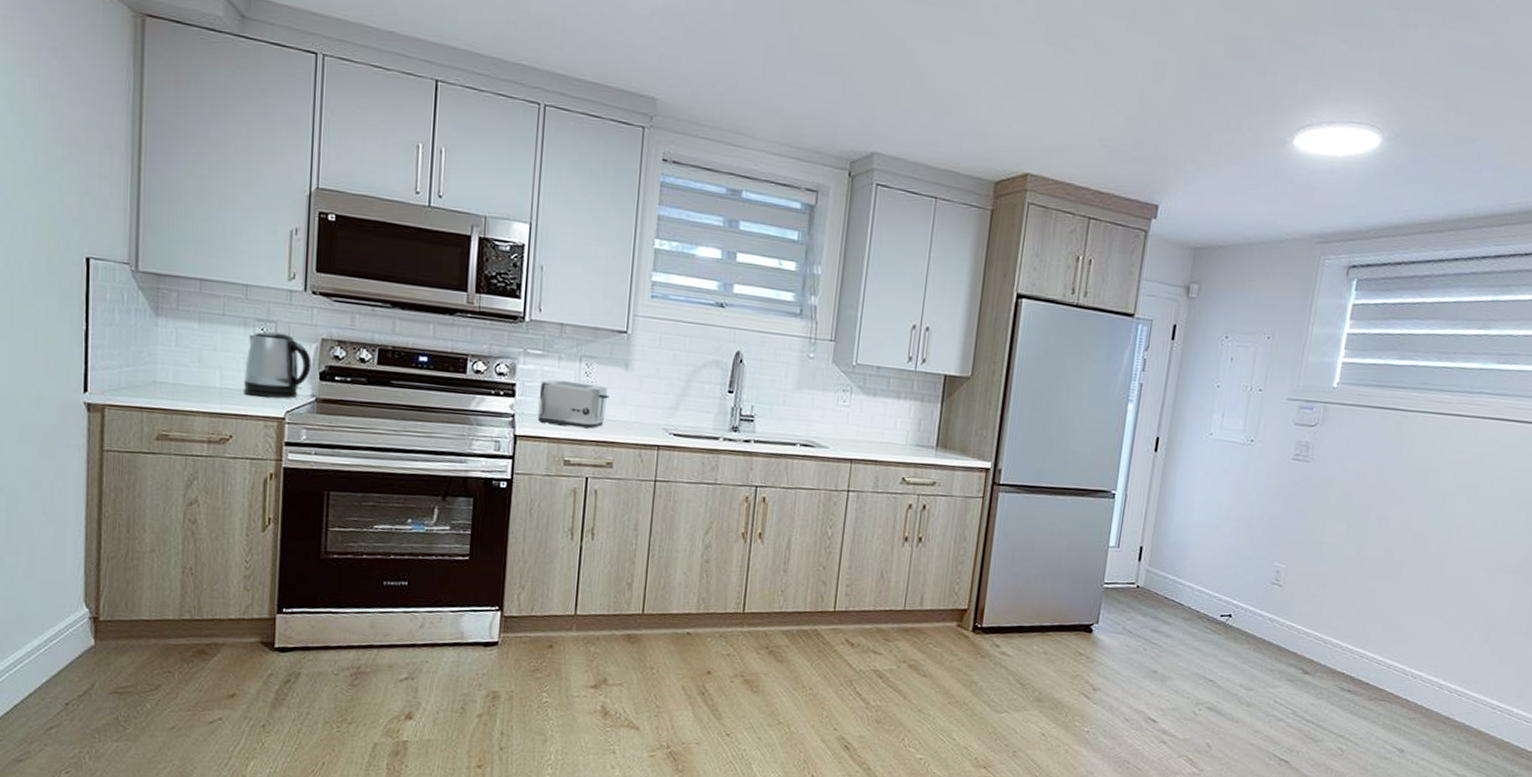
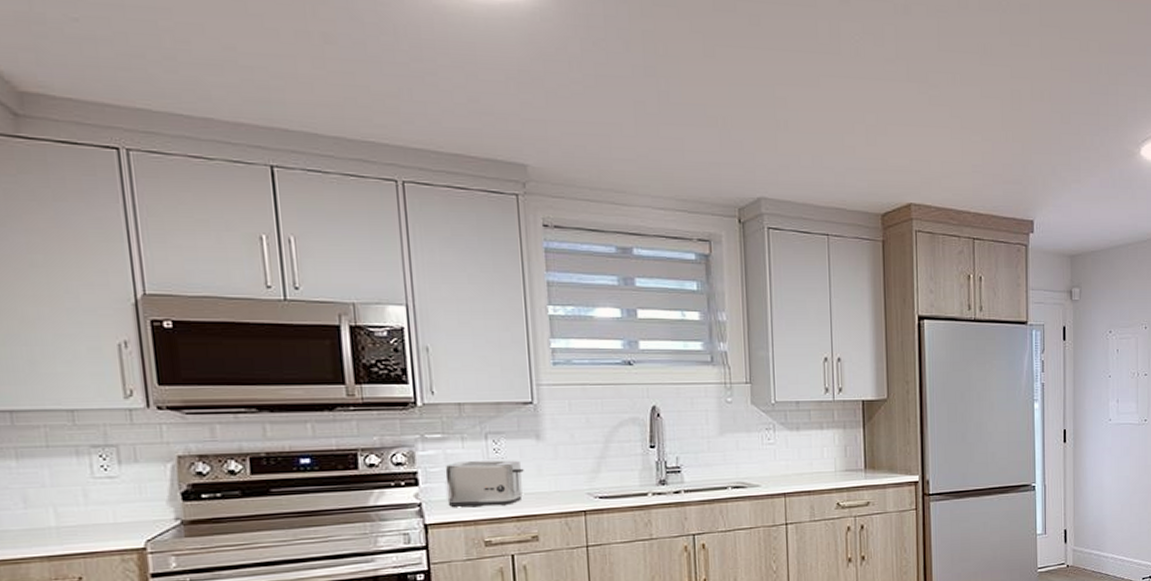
kettle: present [244,331,312,399] -> none [85,456,170,531]

